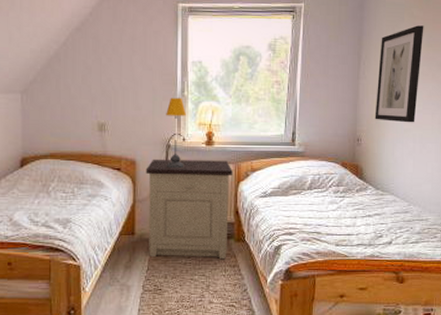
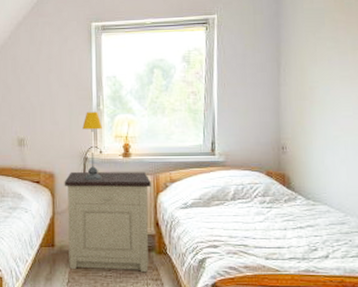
wall art: present [375,25,424,123] -> none [299,29,348,129]

